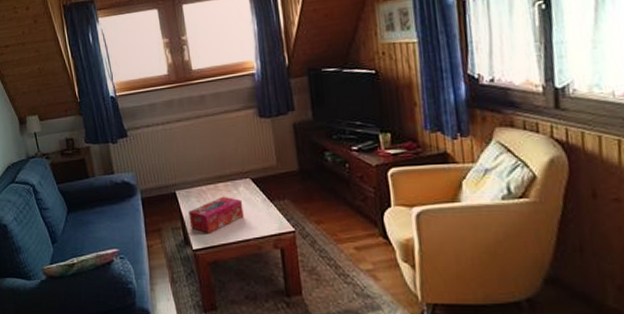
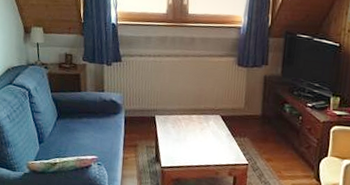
tissue box: present [188,196,244,233] -> none [162,126,210,155]

